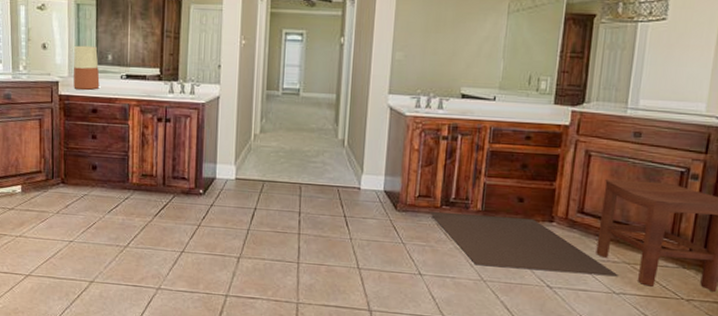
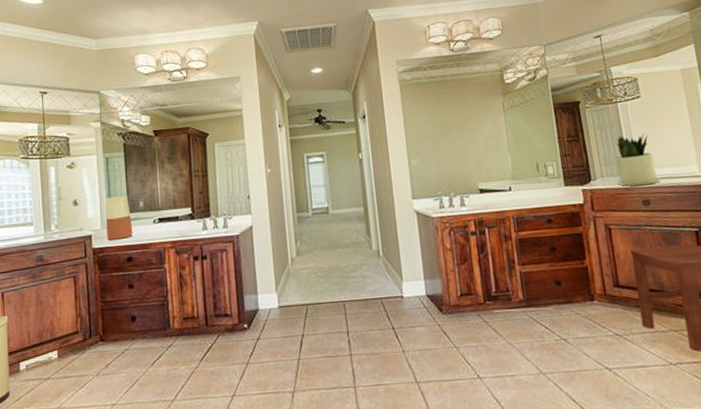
bath mat: present [430,212,618,277] -> none [475,301,670,358]
planter: none [611,59,662,117] -> present [616,132,662,187]

